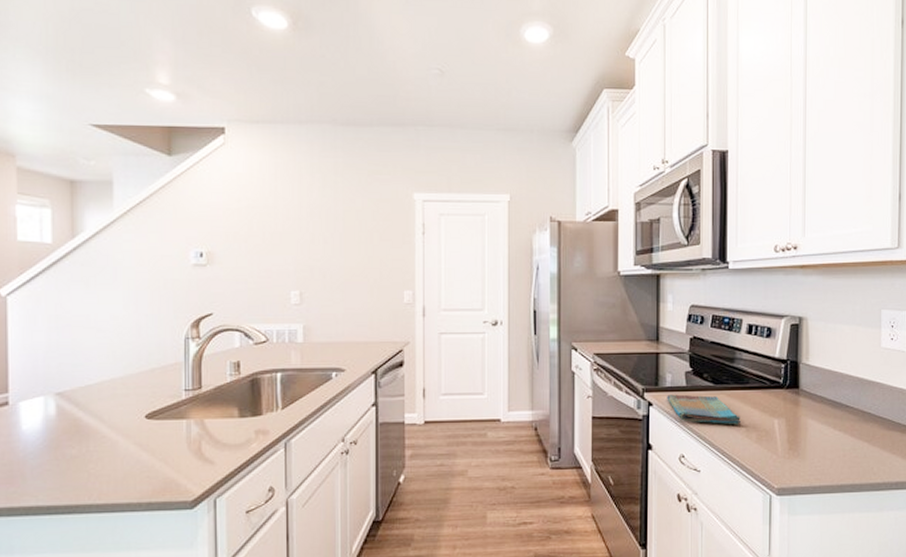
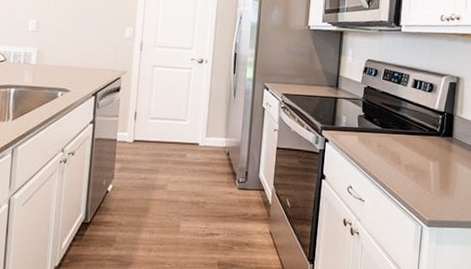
dish towel: present [667,394,742,425] -> none [341,134,403,164]

